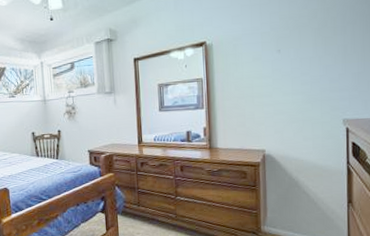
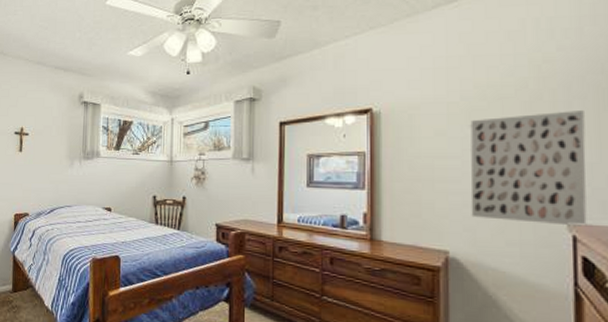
wall art: none [278,33,355,122] -> present [470,111,587,227]

